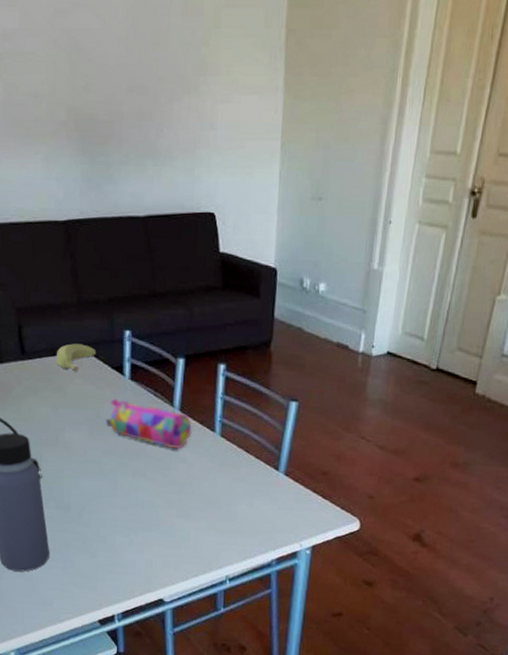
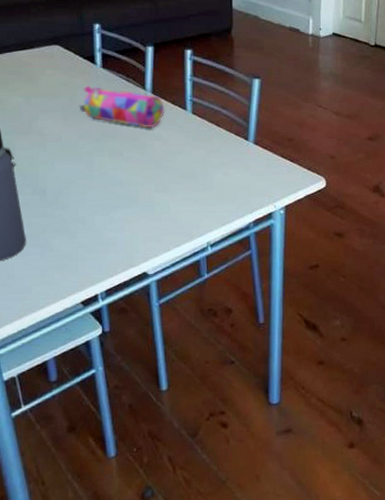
banana: present [56,343,97,372] -> none [26,38,67,63]

